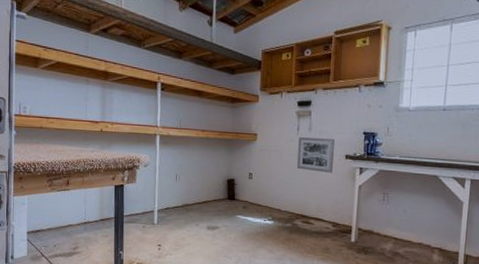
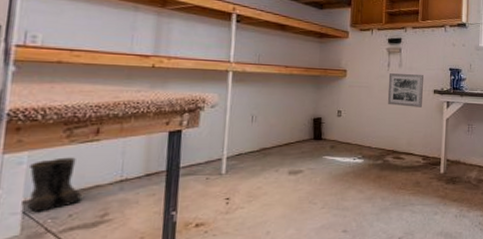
boots: none [28,201,62,241] -> present [27,157,83,213]

